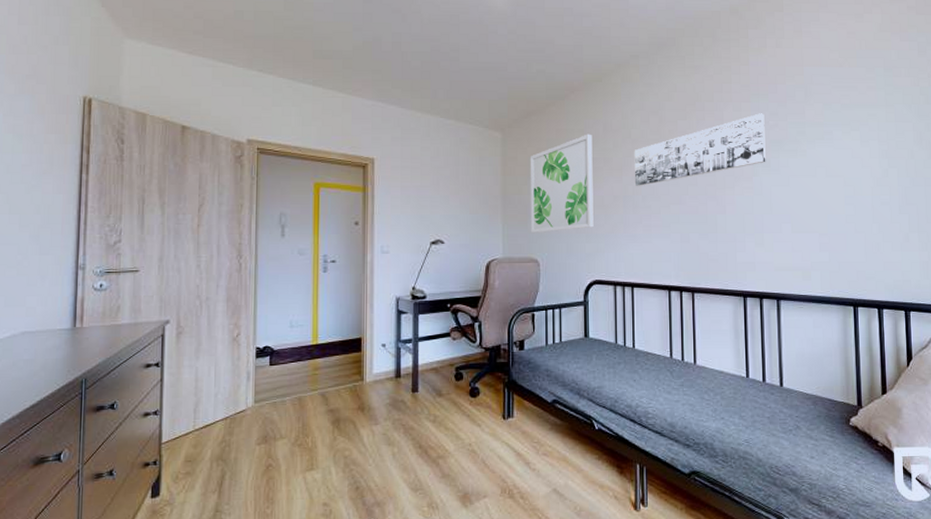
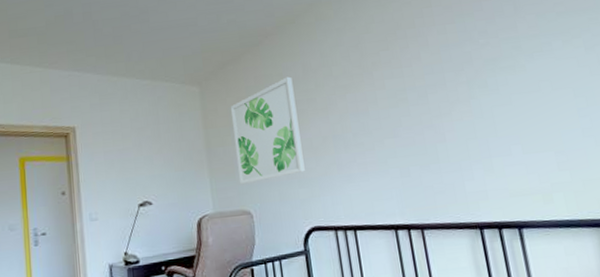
wall art: present [634,113,766,187] -> none [337,33,482,125]

